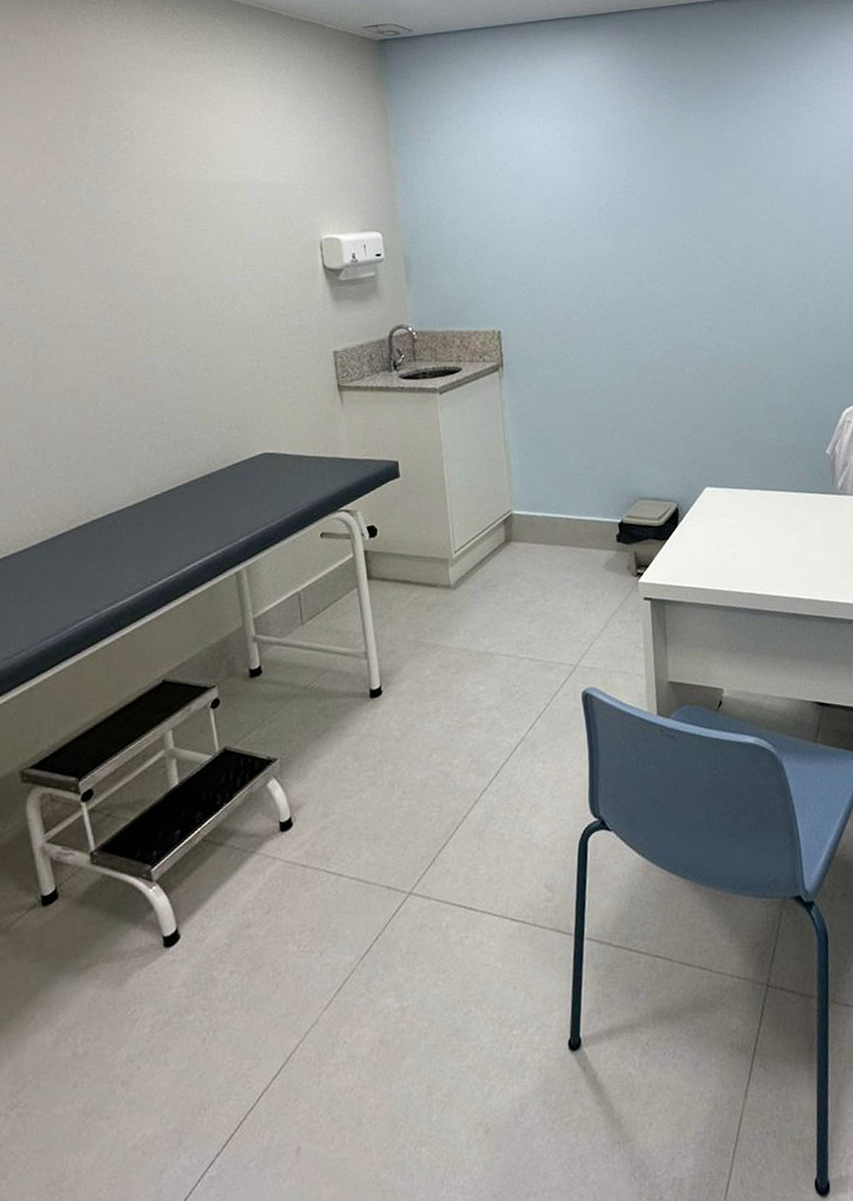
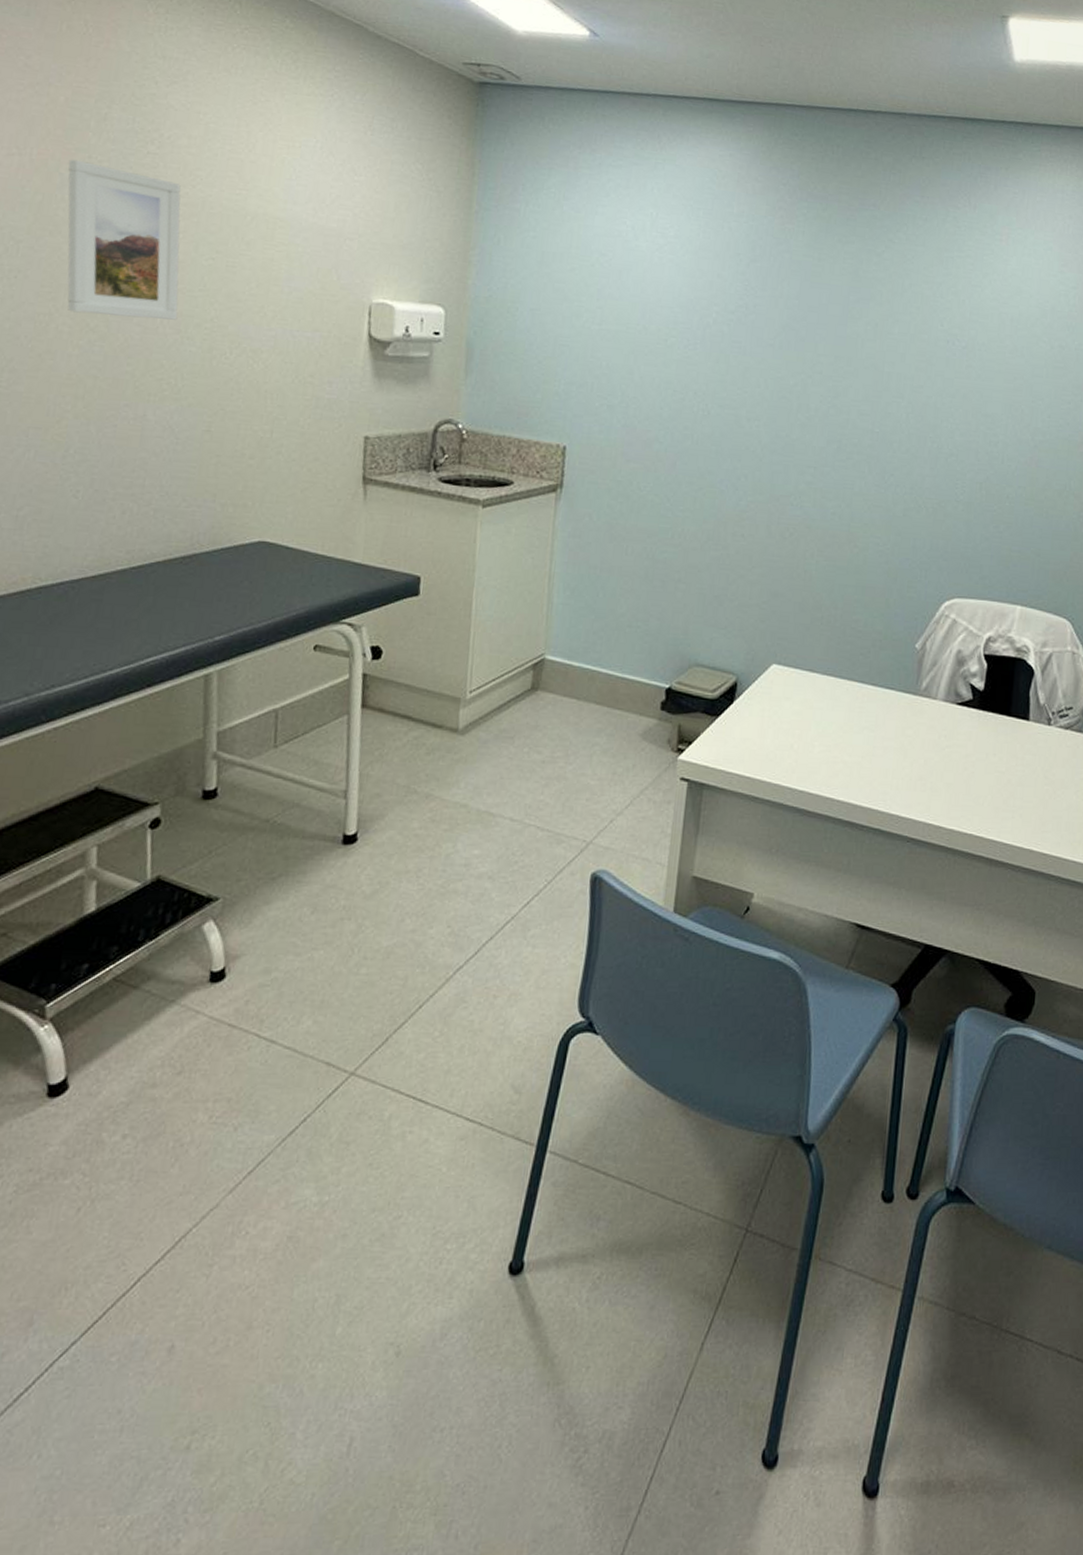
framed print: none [62,165,168,290] -> present [67,159,181,320]

